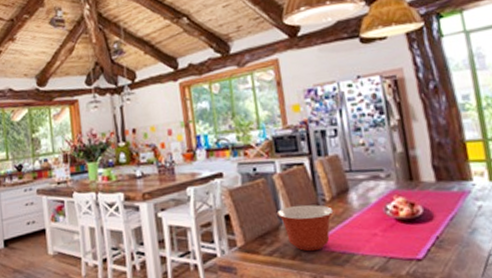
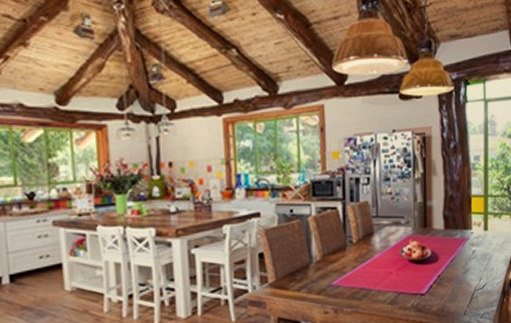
mixing bowl: present [277,204,334,251] -> none [308,245,358,287]

